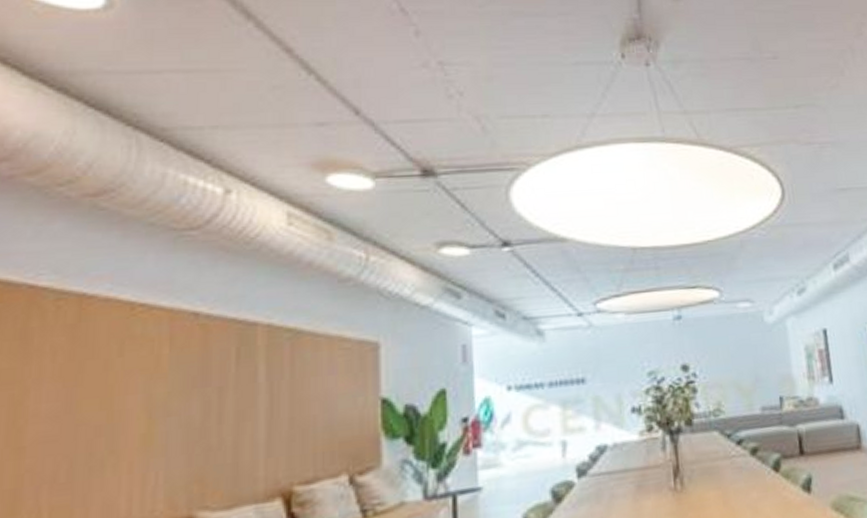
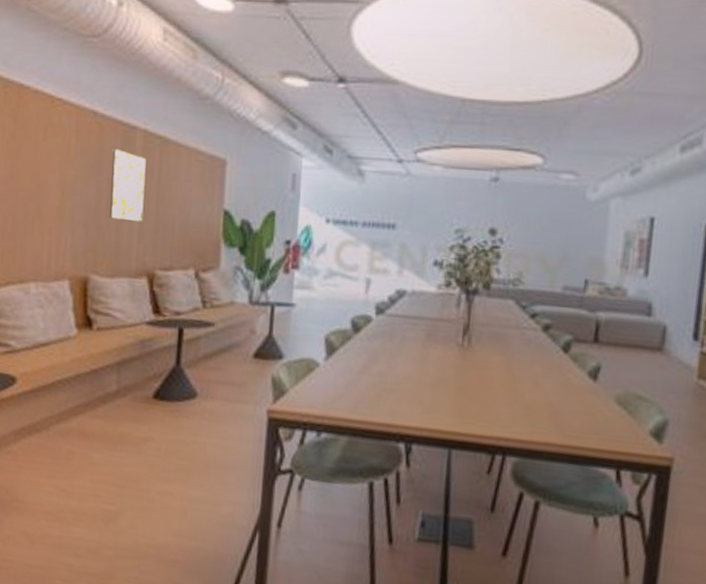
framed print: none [221,350,272,436] -> present [108,148,146,222]

